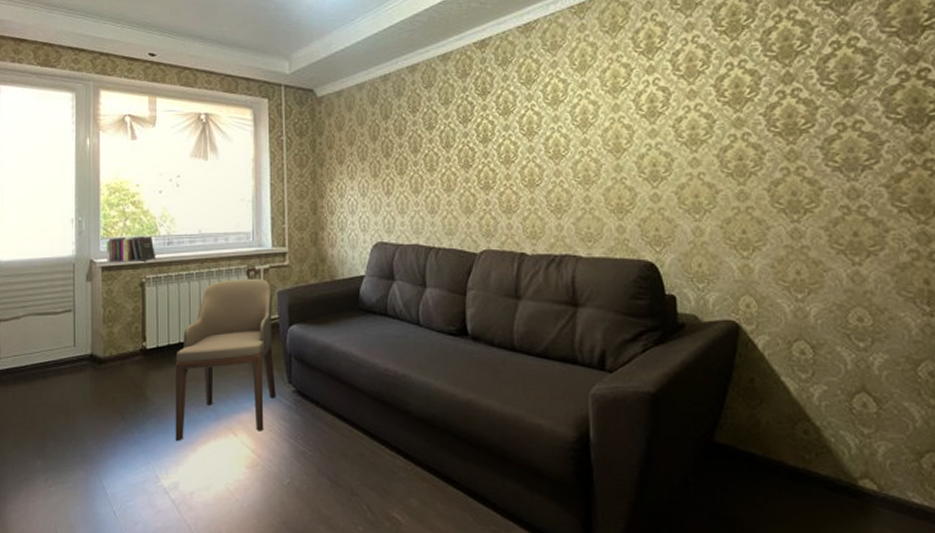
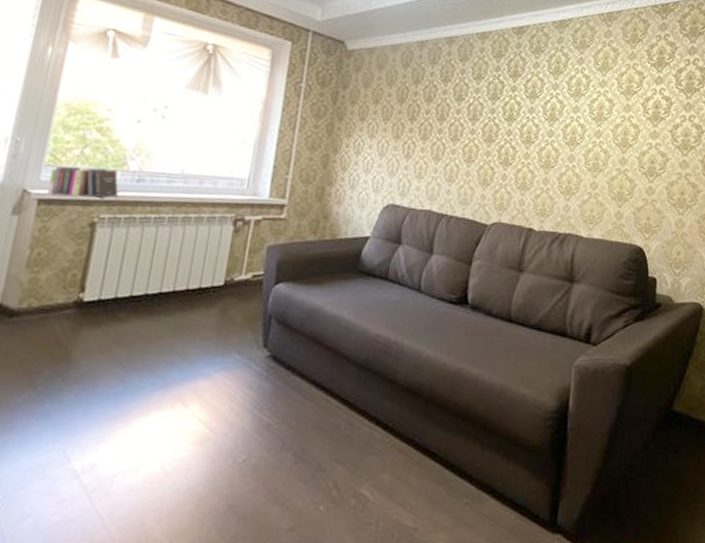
armchair: present [174,278,276,441] -> none [102,228,261,413]

